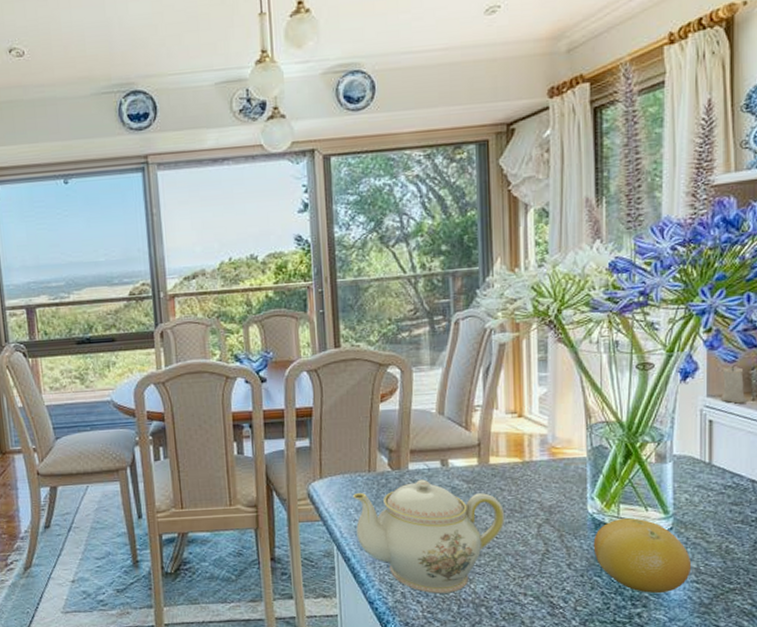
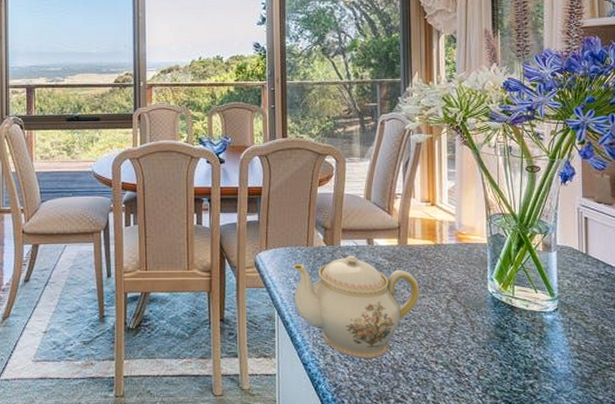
fruit: present [593,518,692,593] -> none [493,298,574,366]

